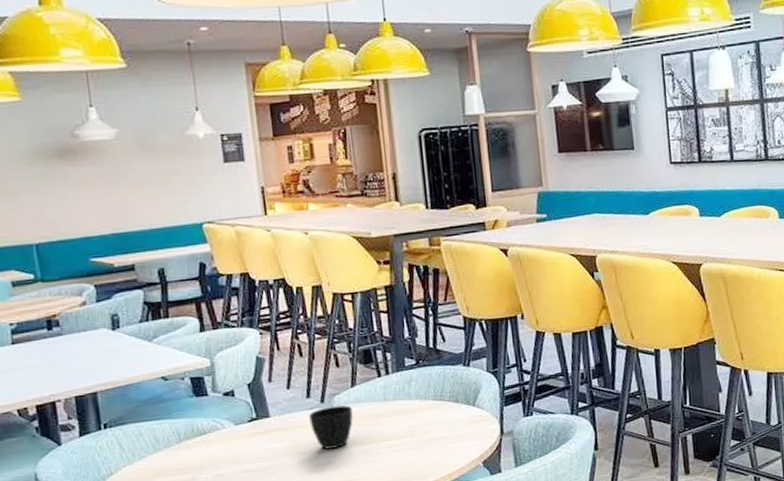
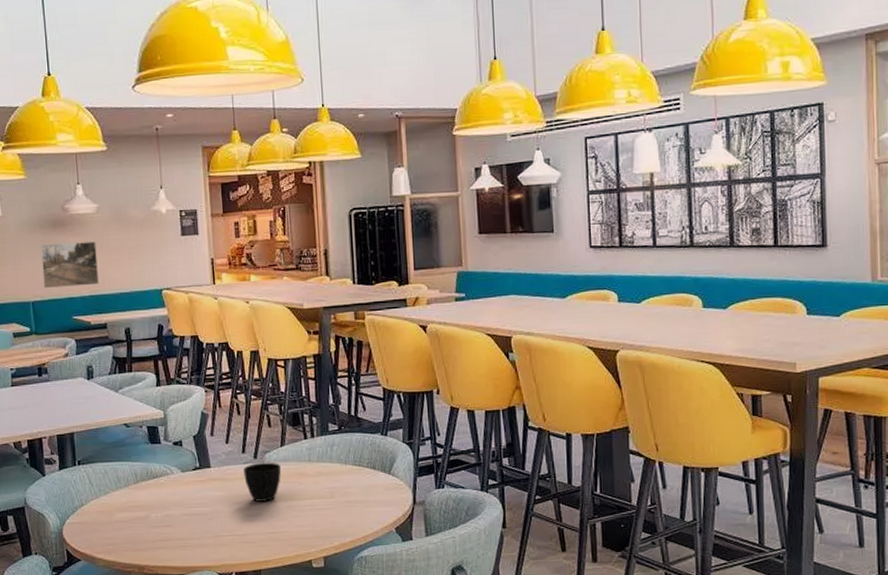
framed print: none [43,172,122,229] -> present [40,241,99,289]

